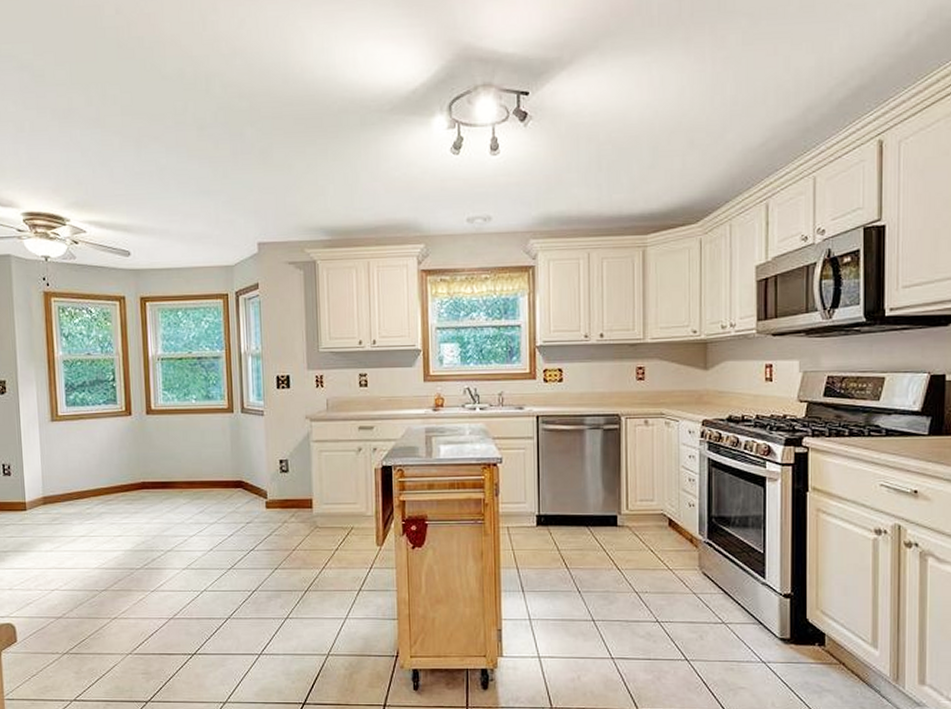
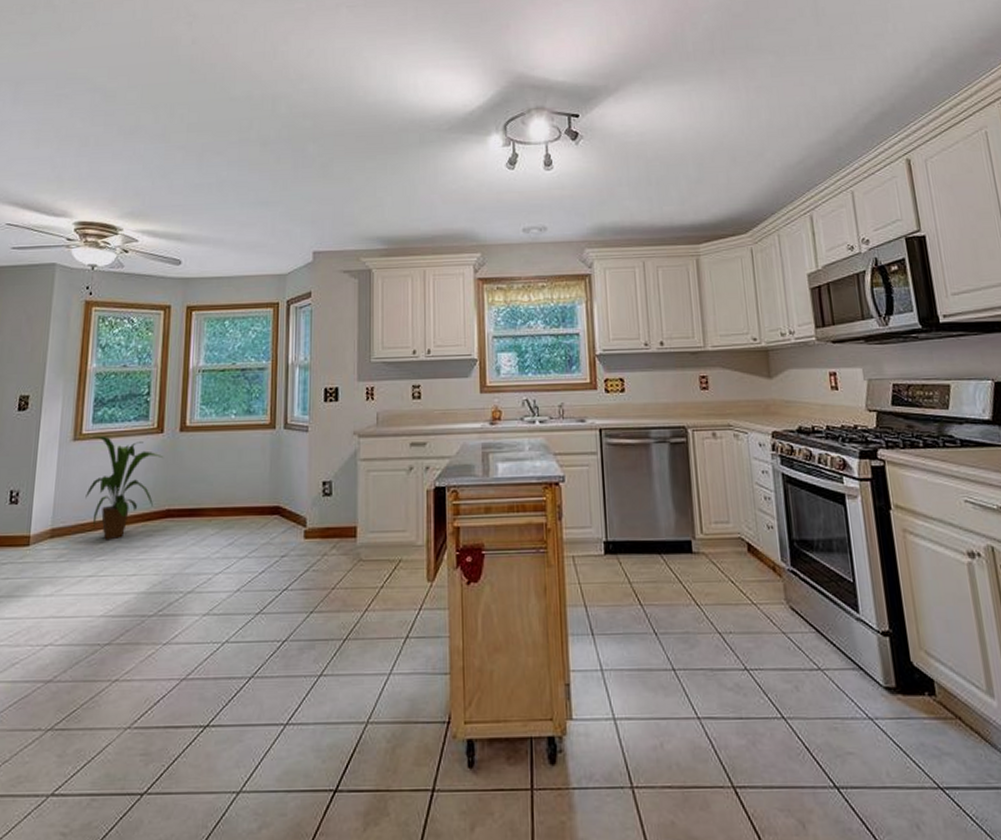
house plant: none [68,417,133,507] -> present [85,435,163,540]

